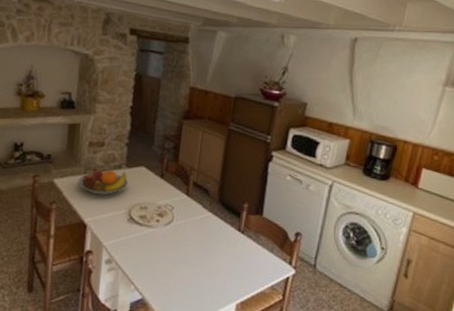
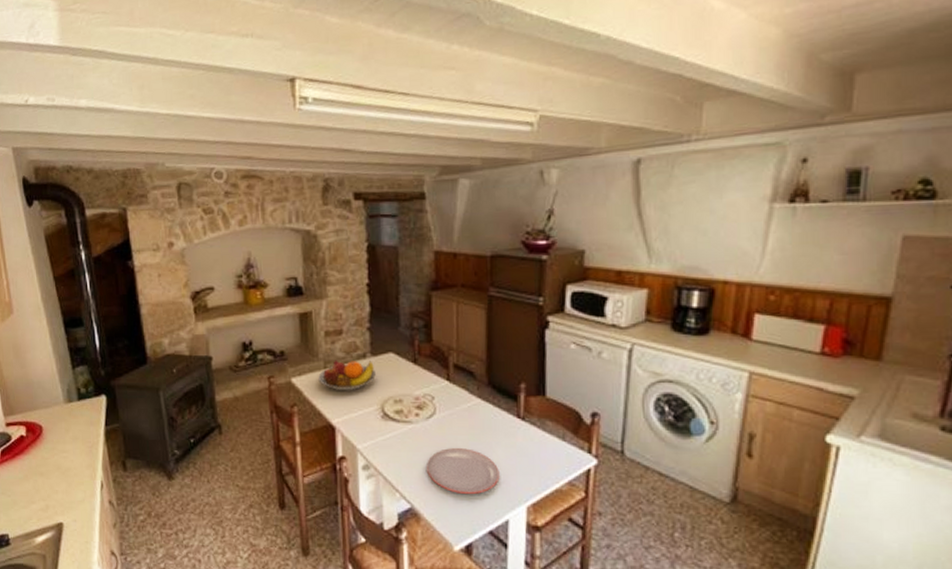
plate: none [159,251,218,291] -> present [427,448,500,495]

